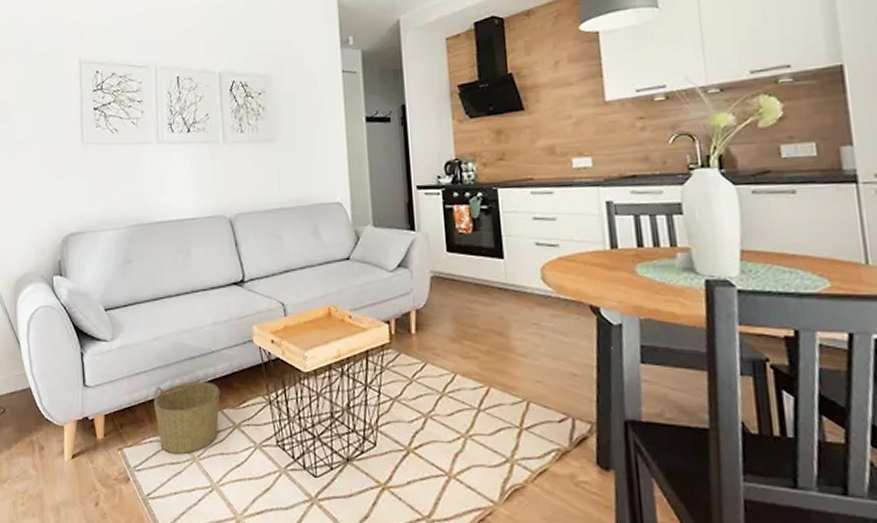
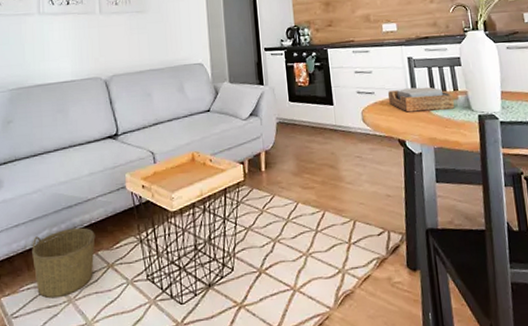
napkin holder: none [576,240,672,272] -> present [387,87,455,112]

